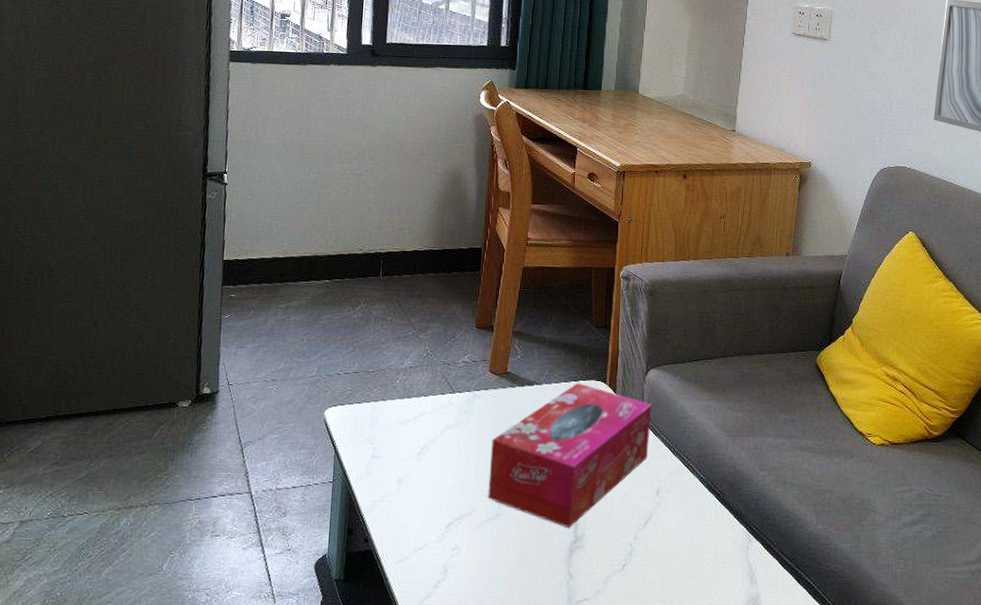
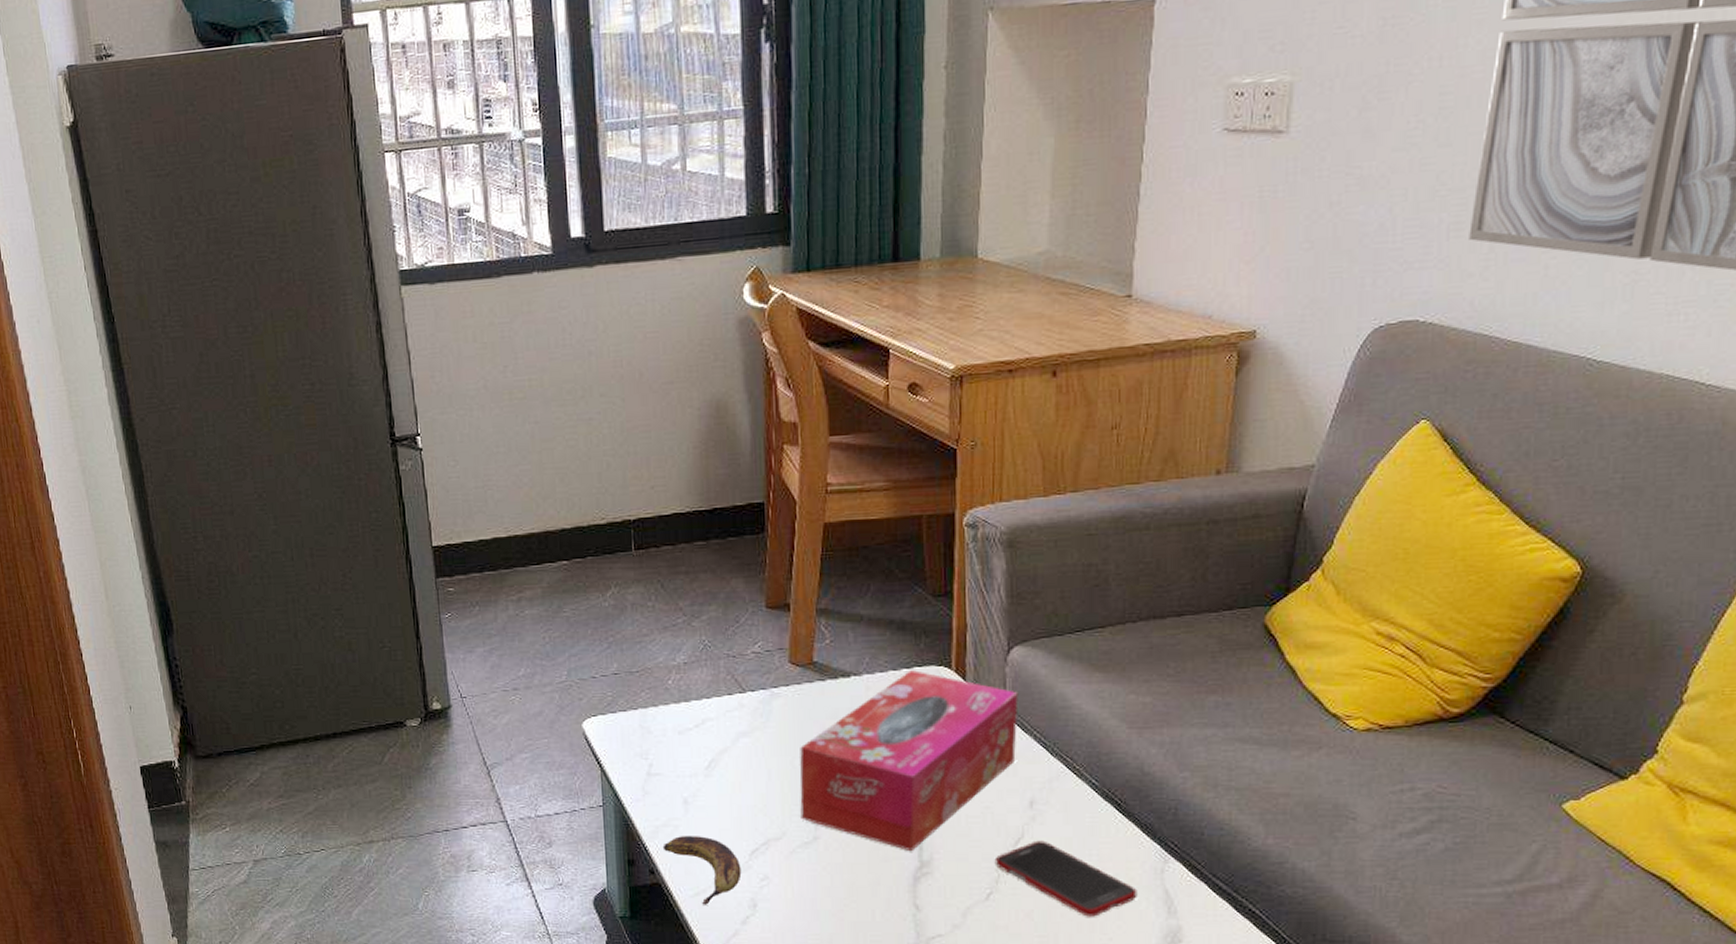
banana: none [377,510,438,570] -> present [662,836,742,905]
cell phone: none [629,522,730,585] -> present [994,840,1137,917]

